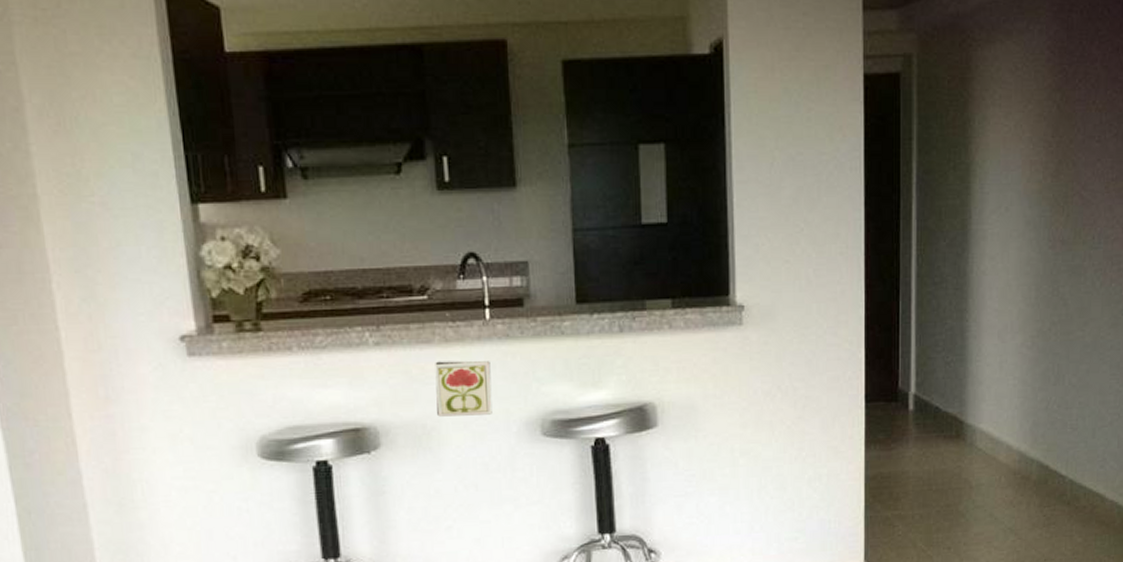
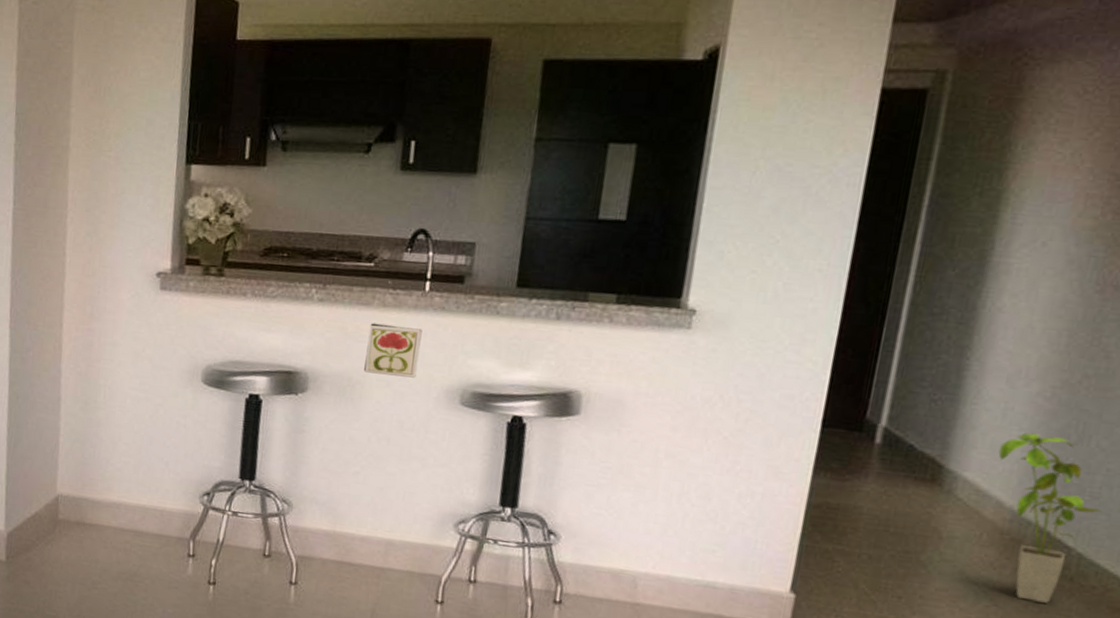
house plant: none [1002,380,1081,529] -> present [998,432,1103,603]

